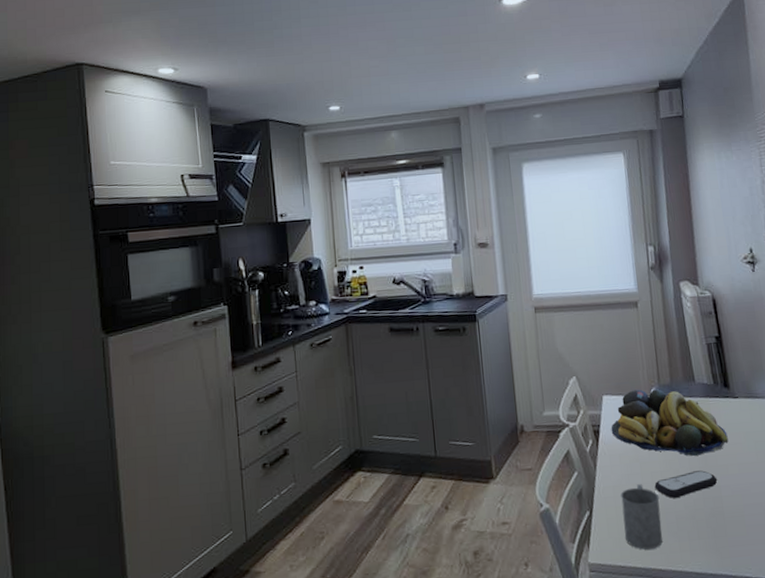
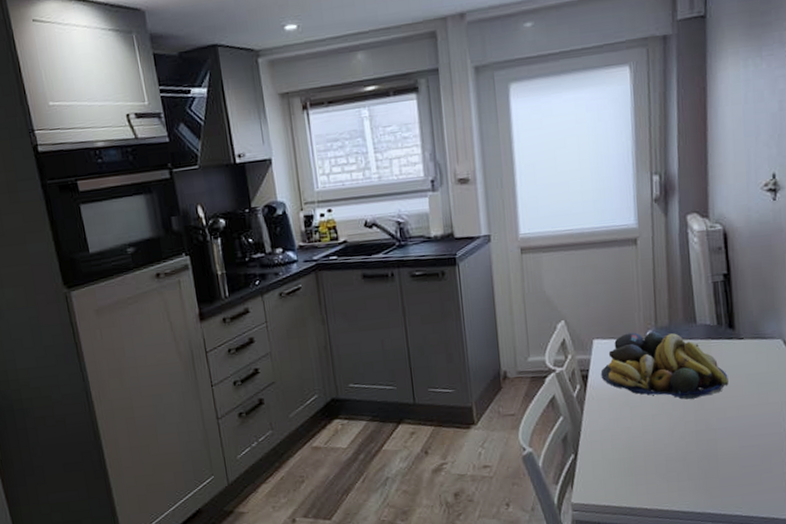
mug: present [621,484,663,550] -> none [608,428,650,491]
remote control: present [654,470,718,498] -> none [644,413,713,441]

